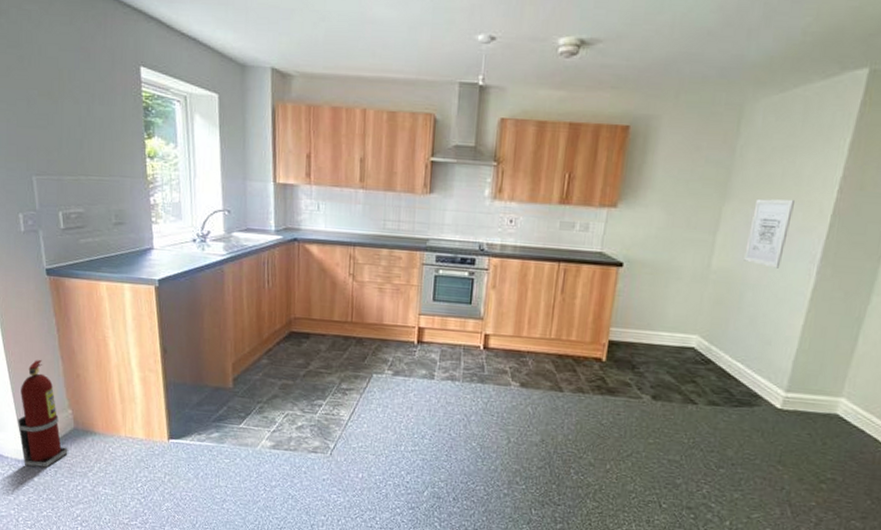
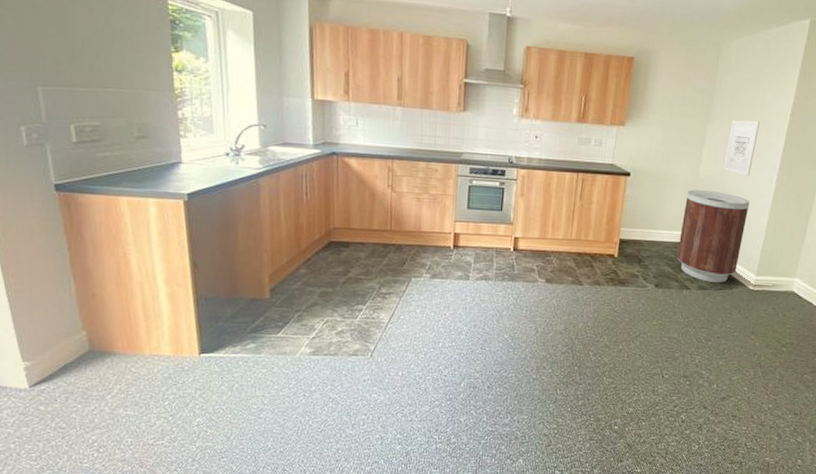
fire extinguisher: present [18,359,68,468] -> none [19,280,82,395]
trash can: none [680,284,779,399] -> present [676,190,750,283]

